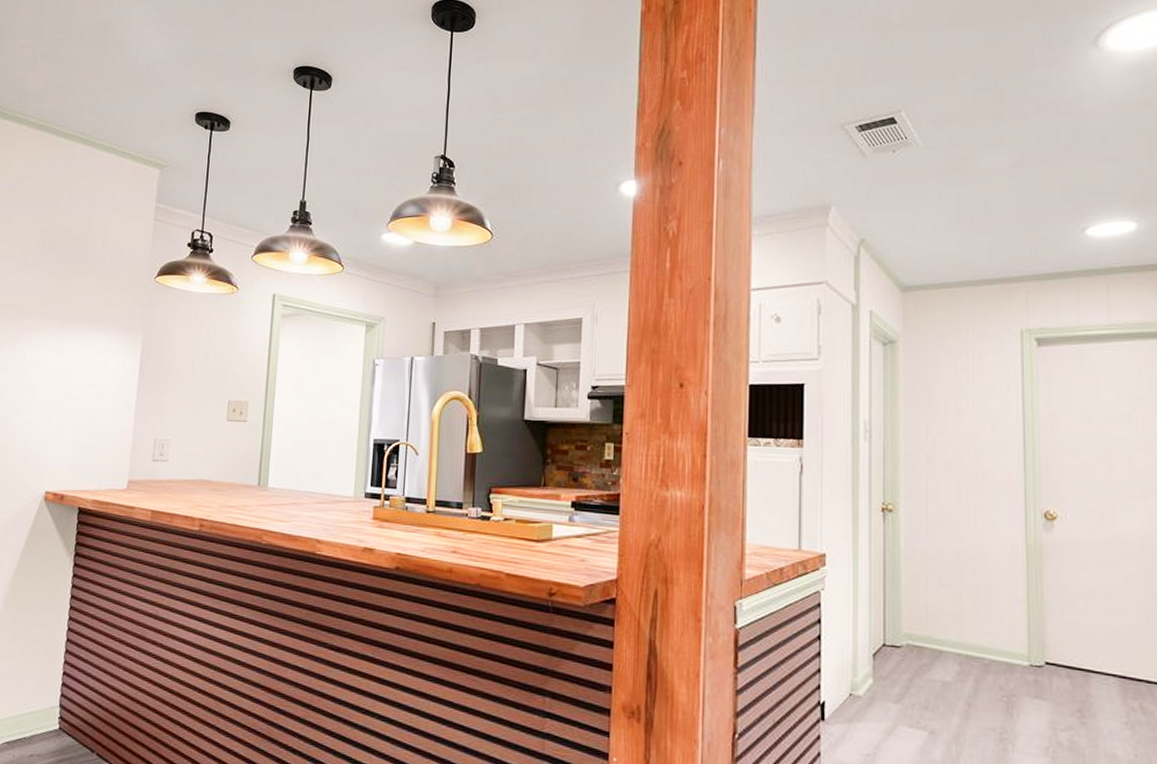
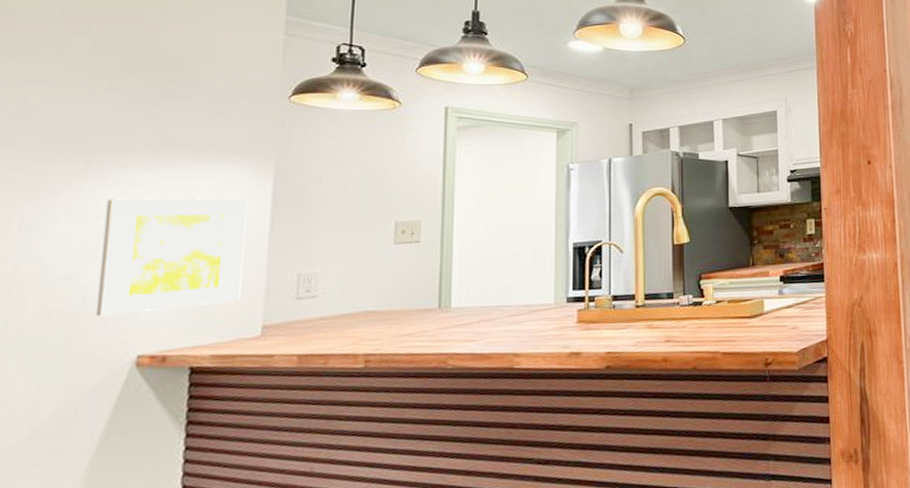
wall art: none [21,357,123,456] -> present [95,198,248,317]

